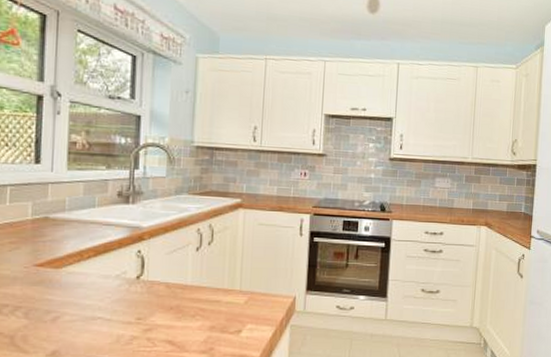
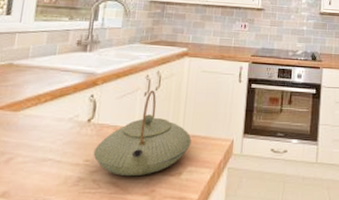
teapot: none [145,245,250,335] -> present [93,90,192,177]

